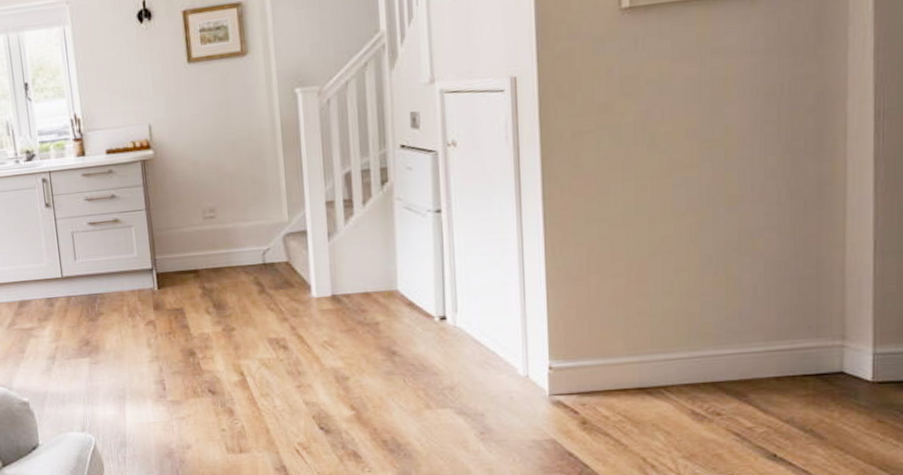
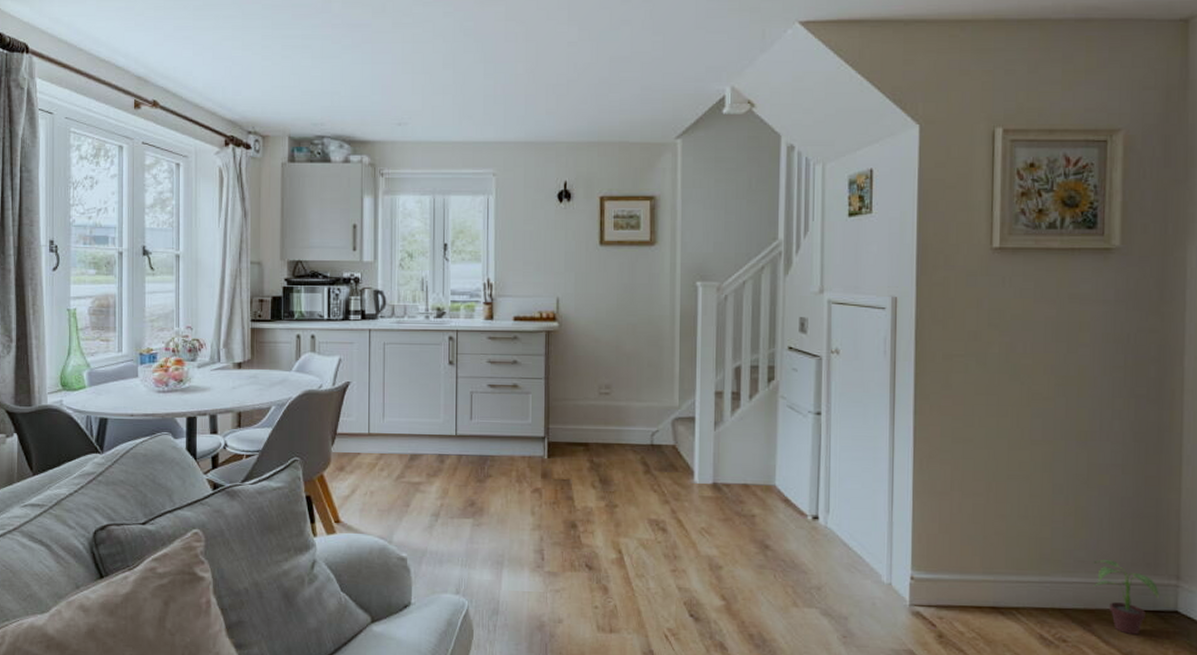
potted plant: none [746,327,822,401] -> present [1092,560,1159,634]

